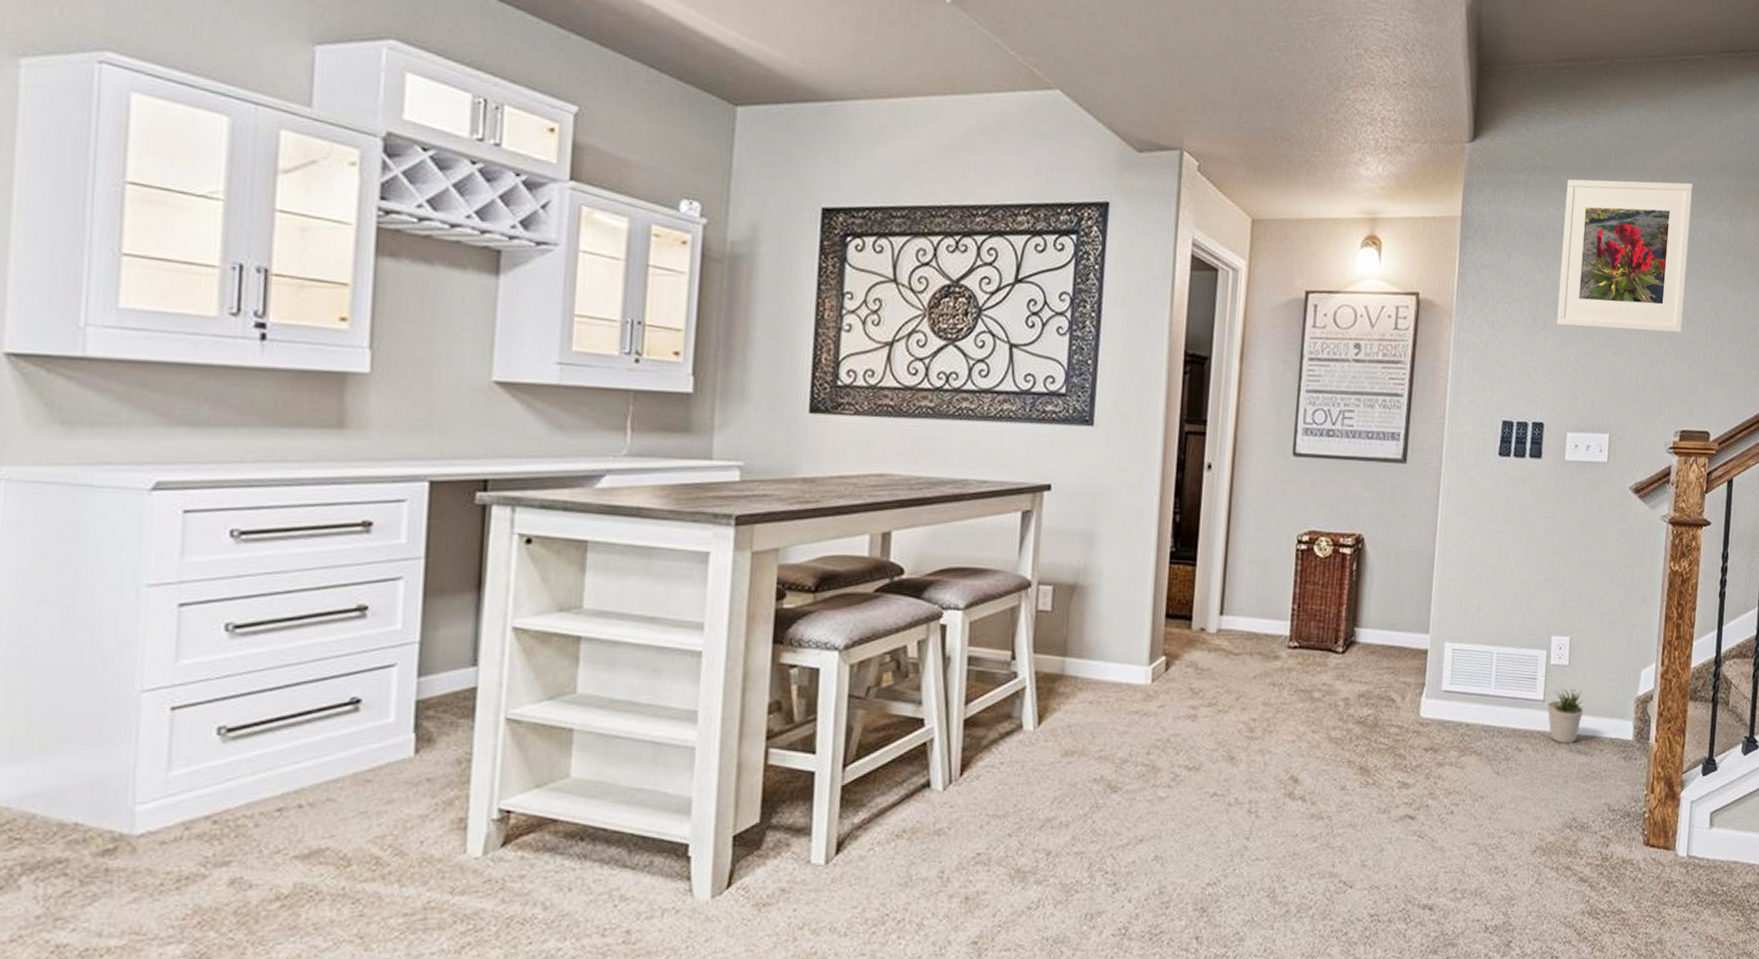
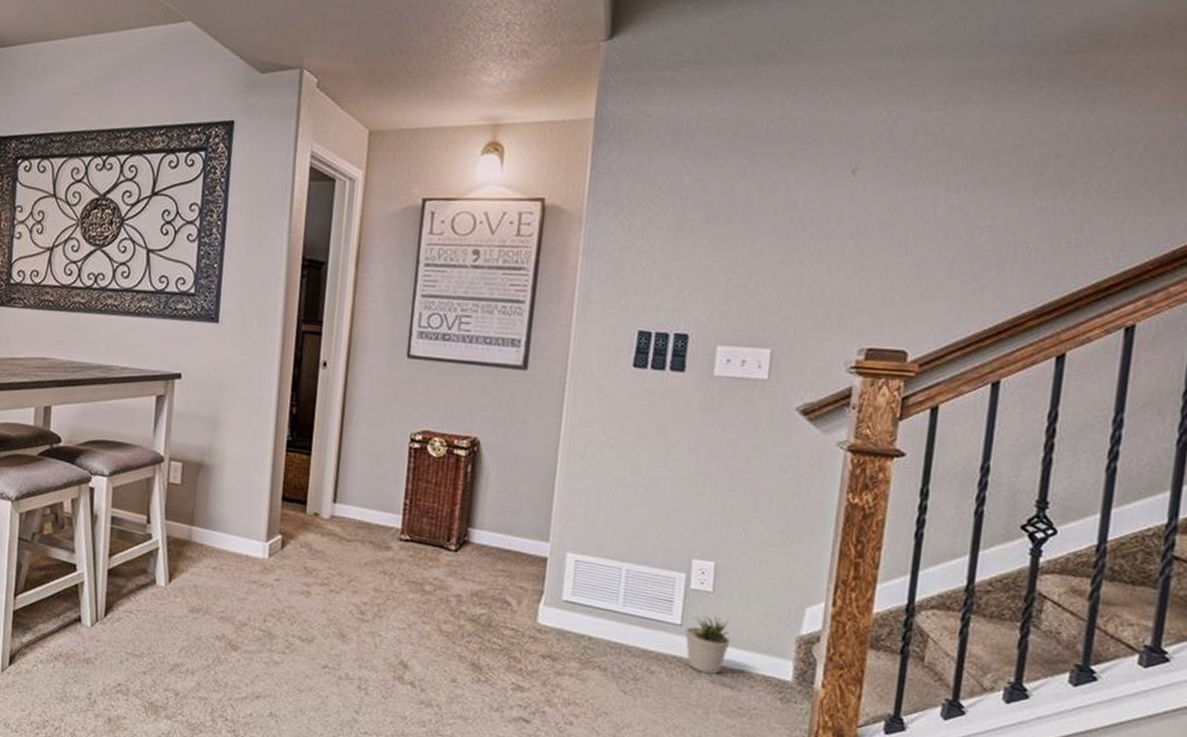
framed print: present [1557,179,1694,333] -> none [707,68,894,239]

